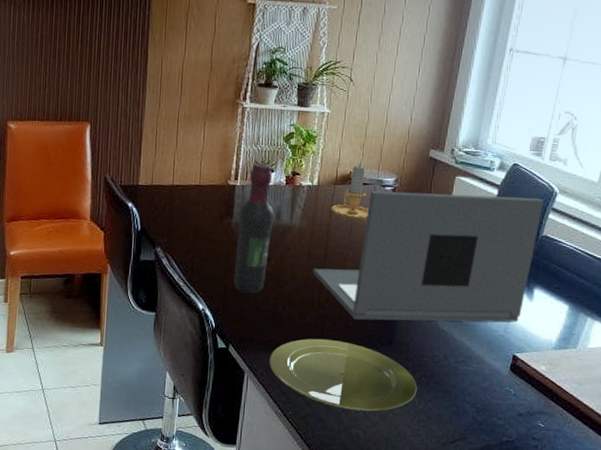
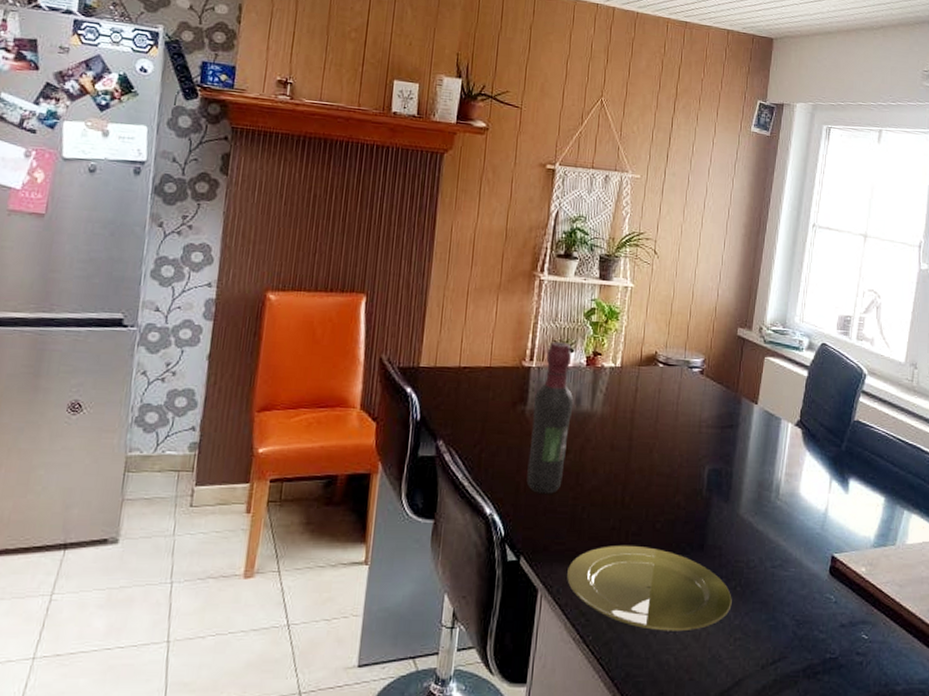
laptop: present [313,191,544,323] -> none [616,373,854,521]
candle: present [331,163,369,222] -> none [635,343,676,407]

